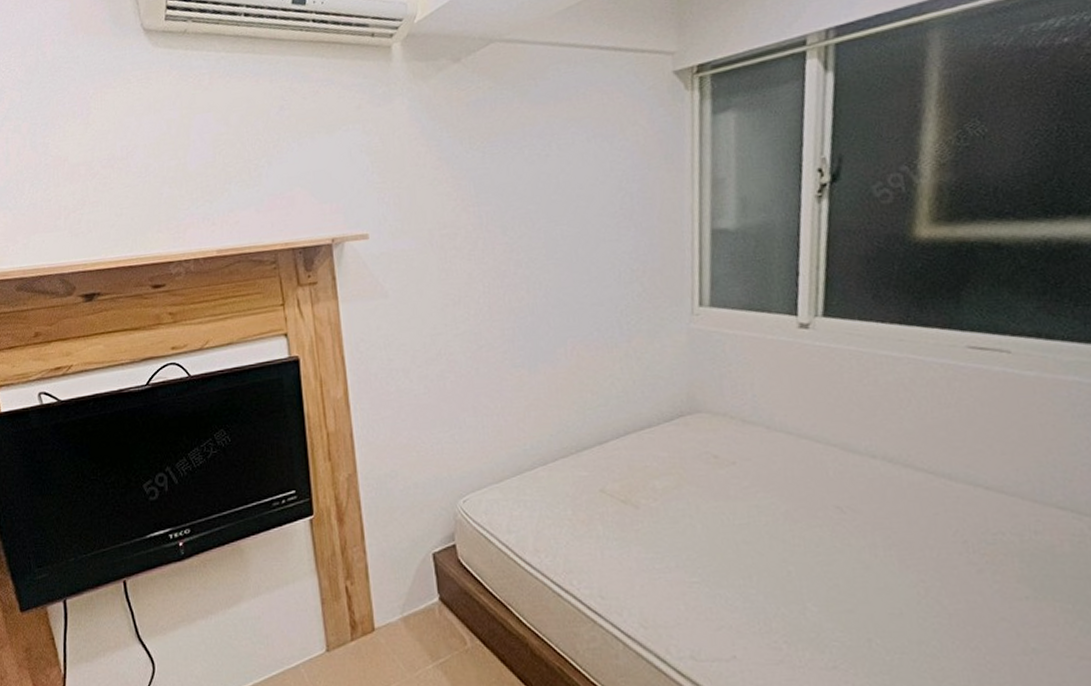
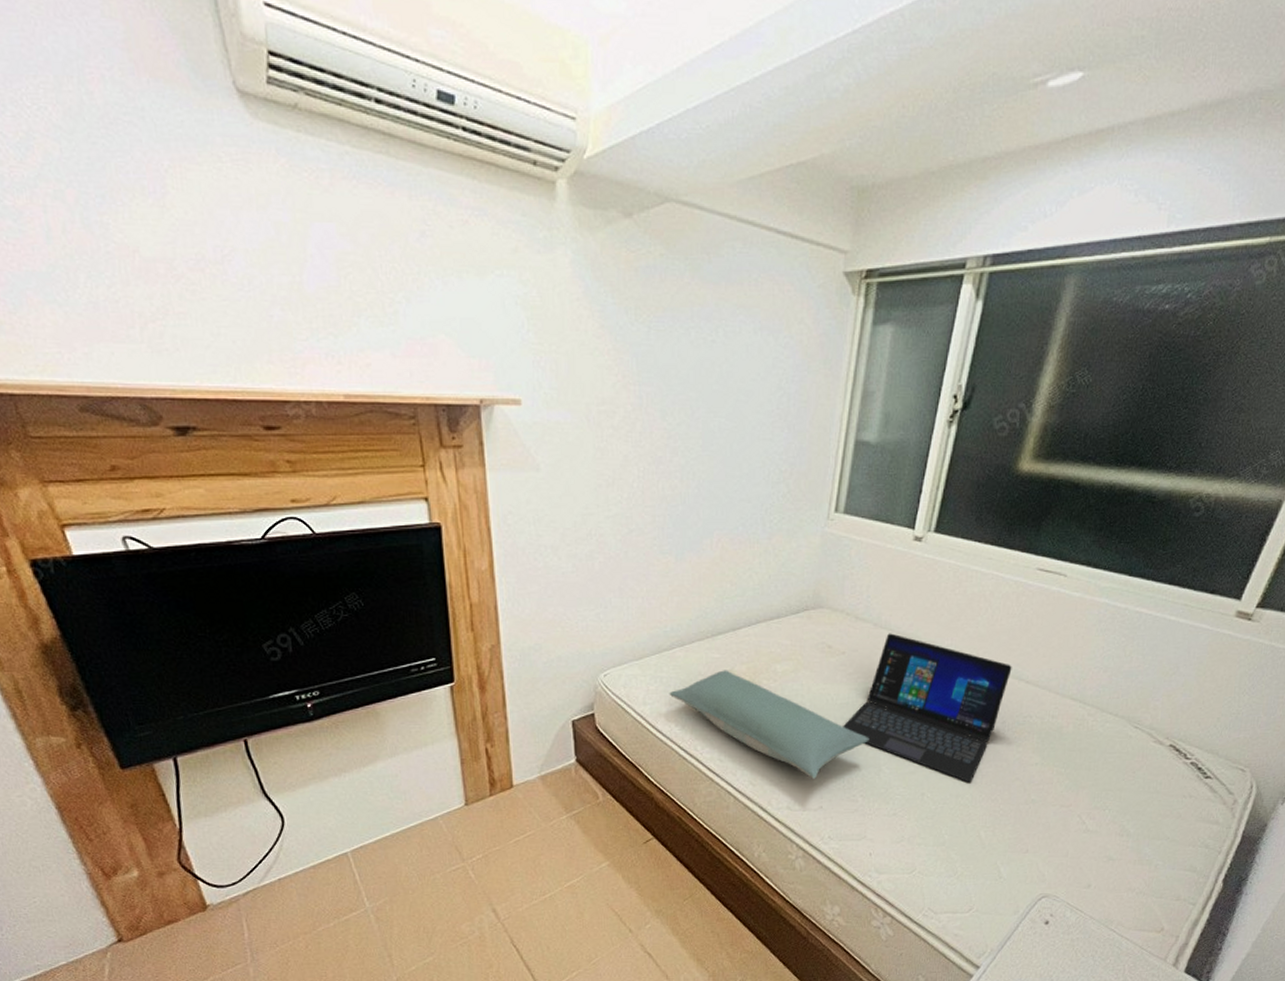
pillow: none [535,489,784,620] -> present [669,670,869,779]
laptop: none [747,436,962,624] -> present [843,633,1012,783]

